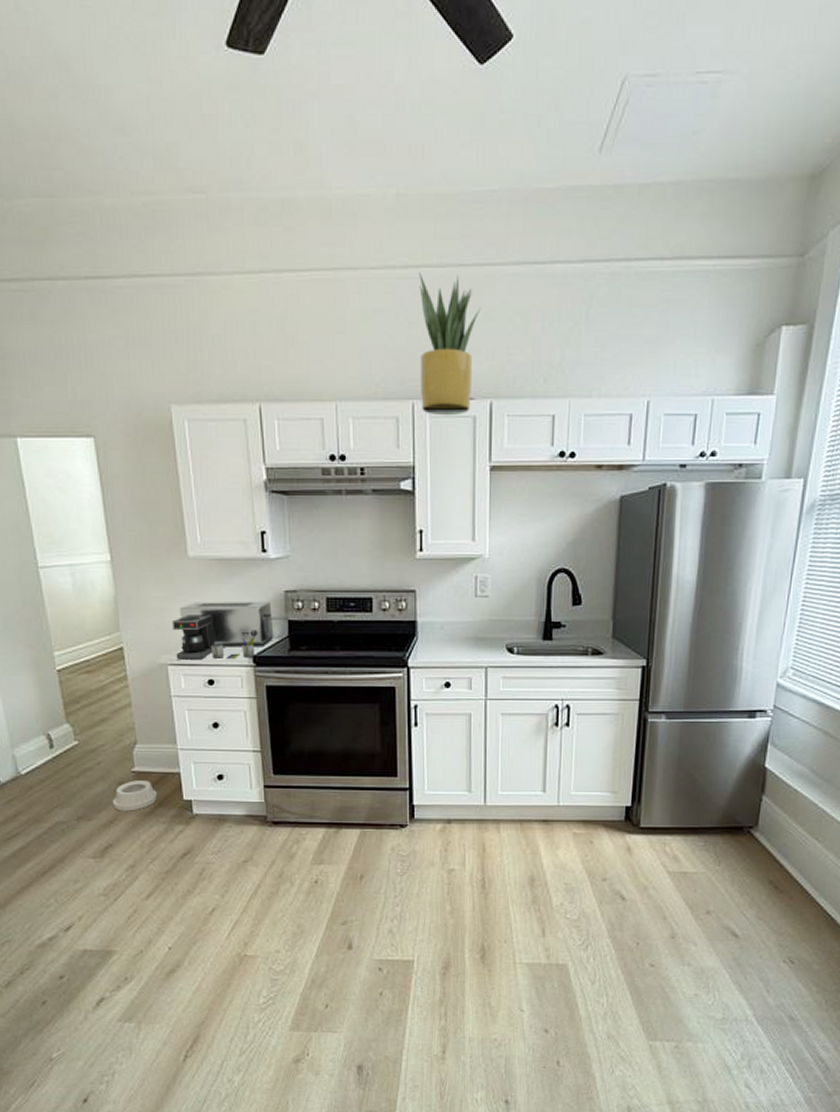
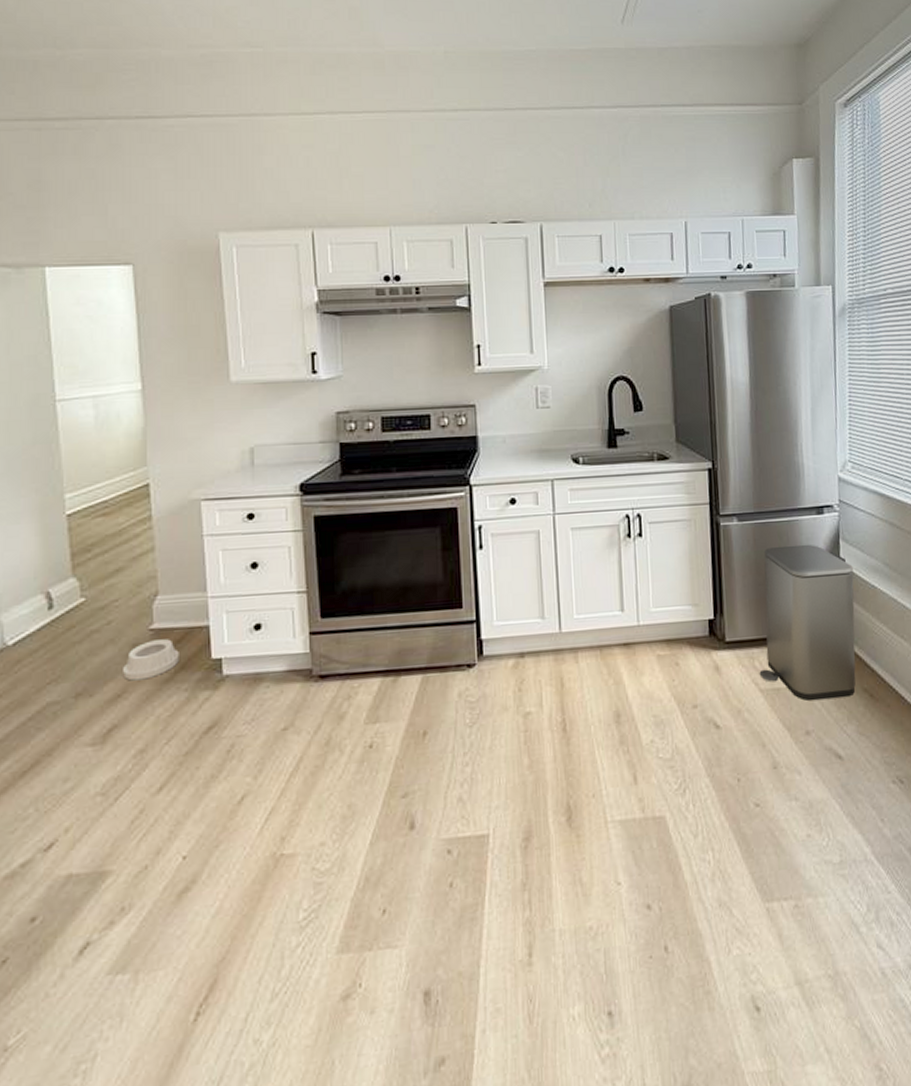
coffee maker: present [171,615,256,660] -> none [208,442,303,494]
toaster: present [179,601,274,647] -> none [218,423,324,476]
planter: present [419,273,481,416] -> none [468,115,527,238]
pedal bin: none [669,745,779,885] -> present [759,544,856,701]

